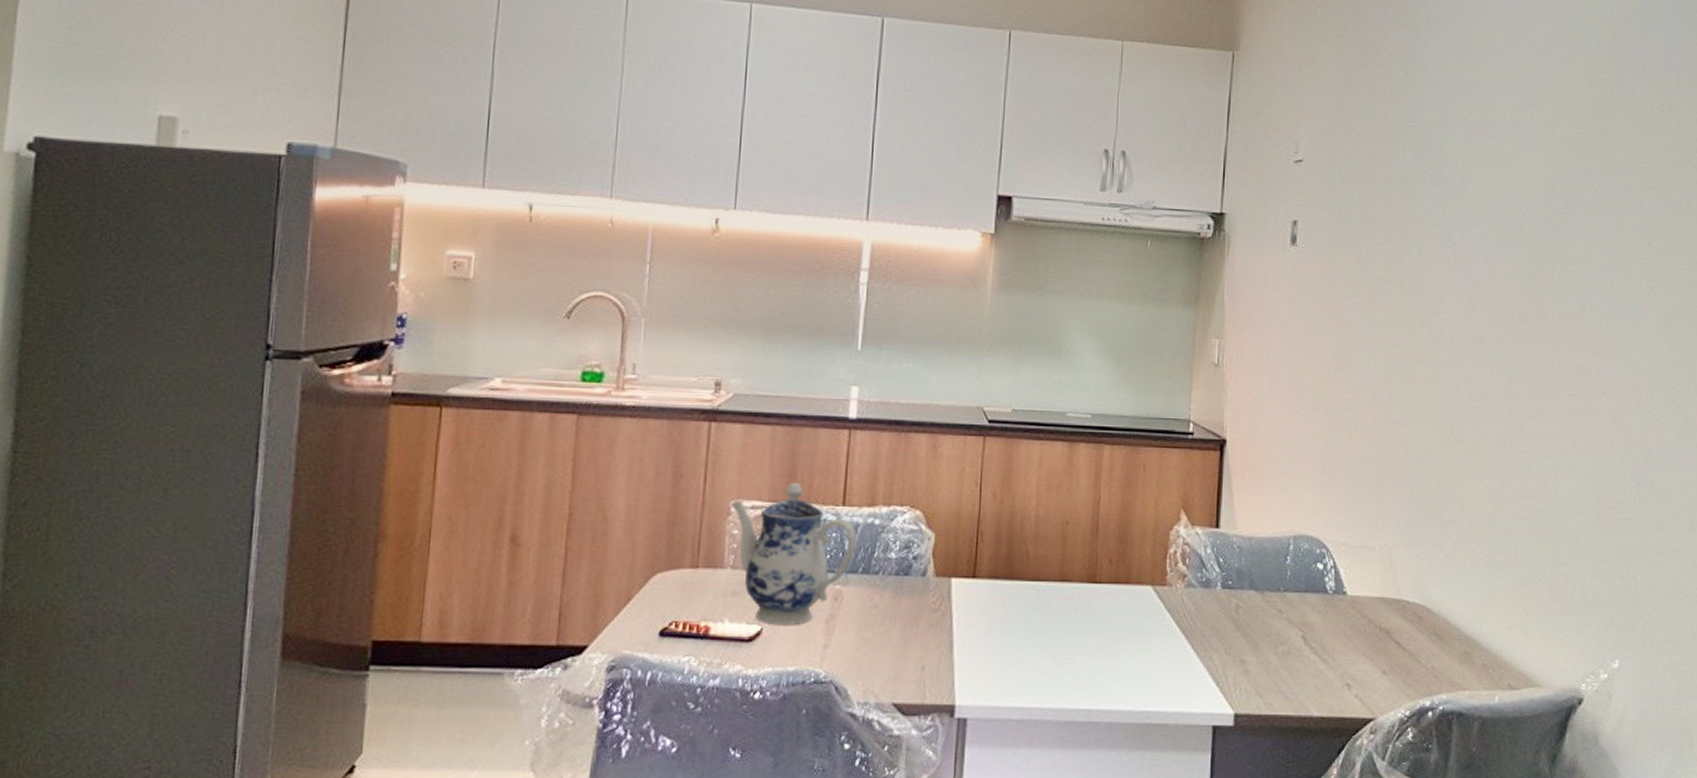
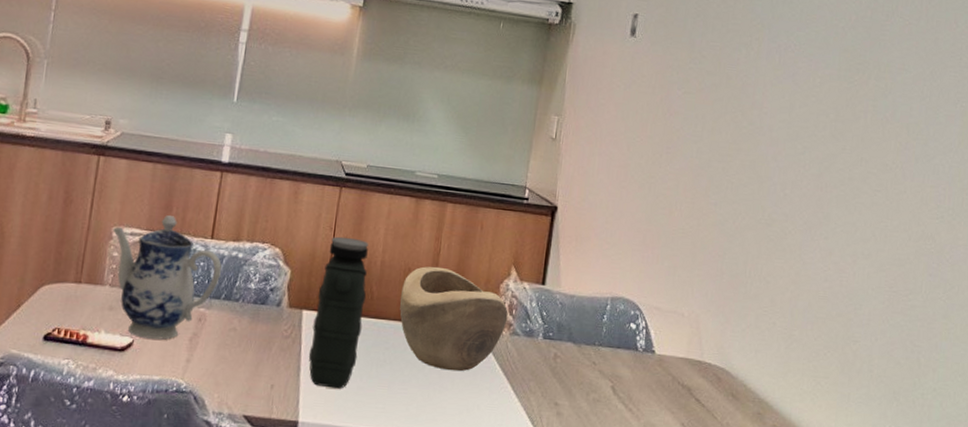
water jug: none [961,492,1021,664] -> present [308,236,369,389]
decorative bowl: none [1059,517,1181,633] -> present [399,266,508,372]

